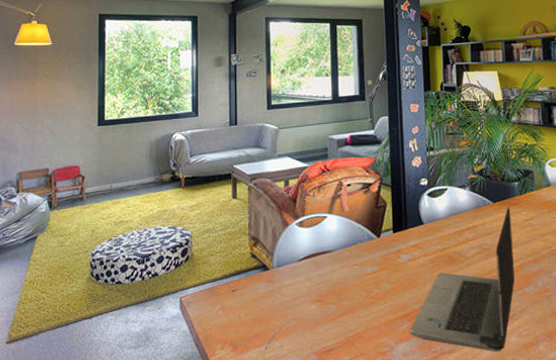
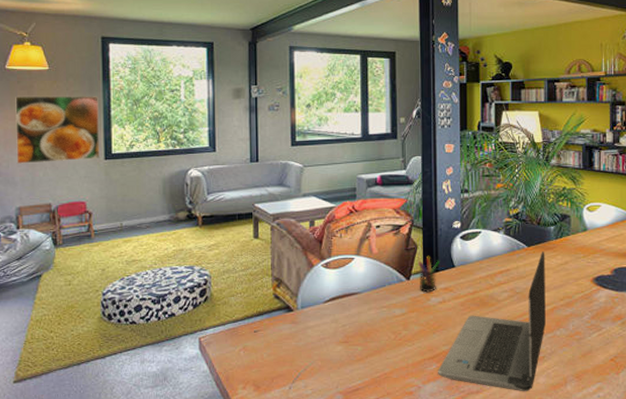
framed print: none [20,68,95,132] -> present [15,96,99,164]
pen holder: none [387,213,408,250] -> present [417,255,440,293]

